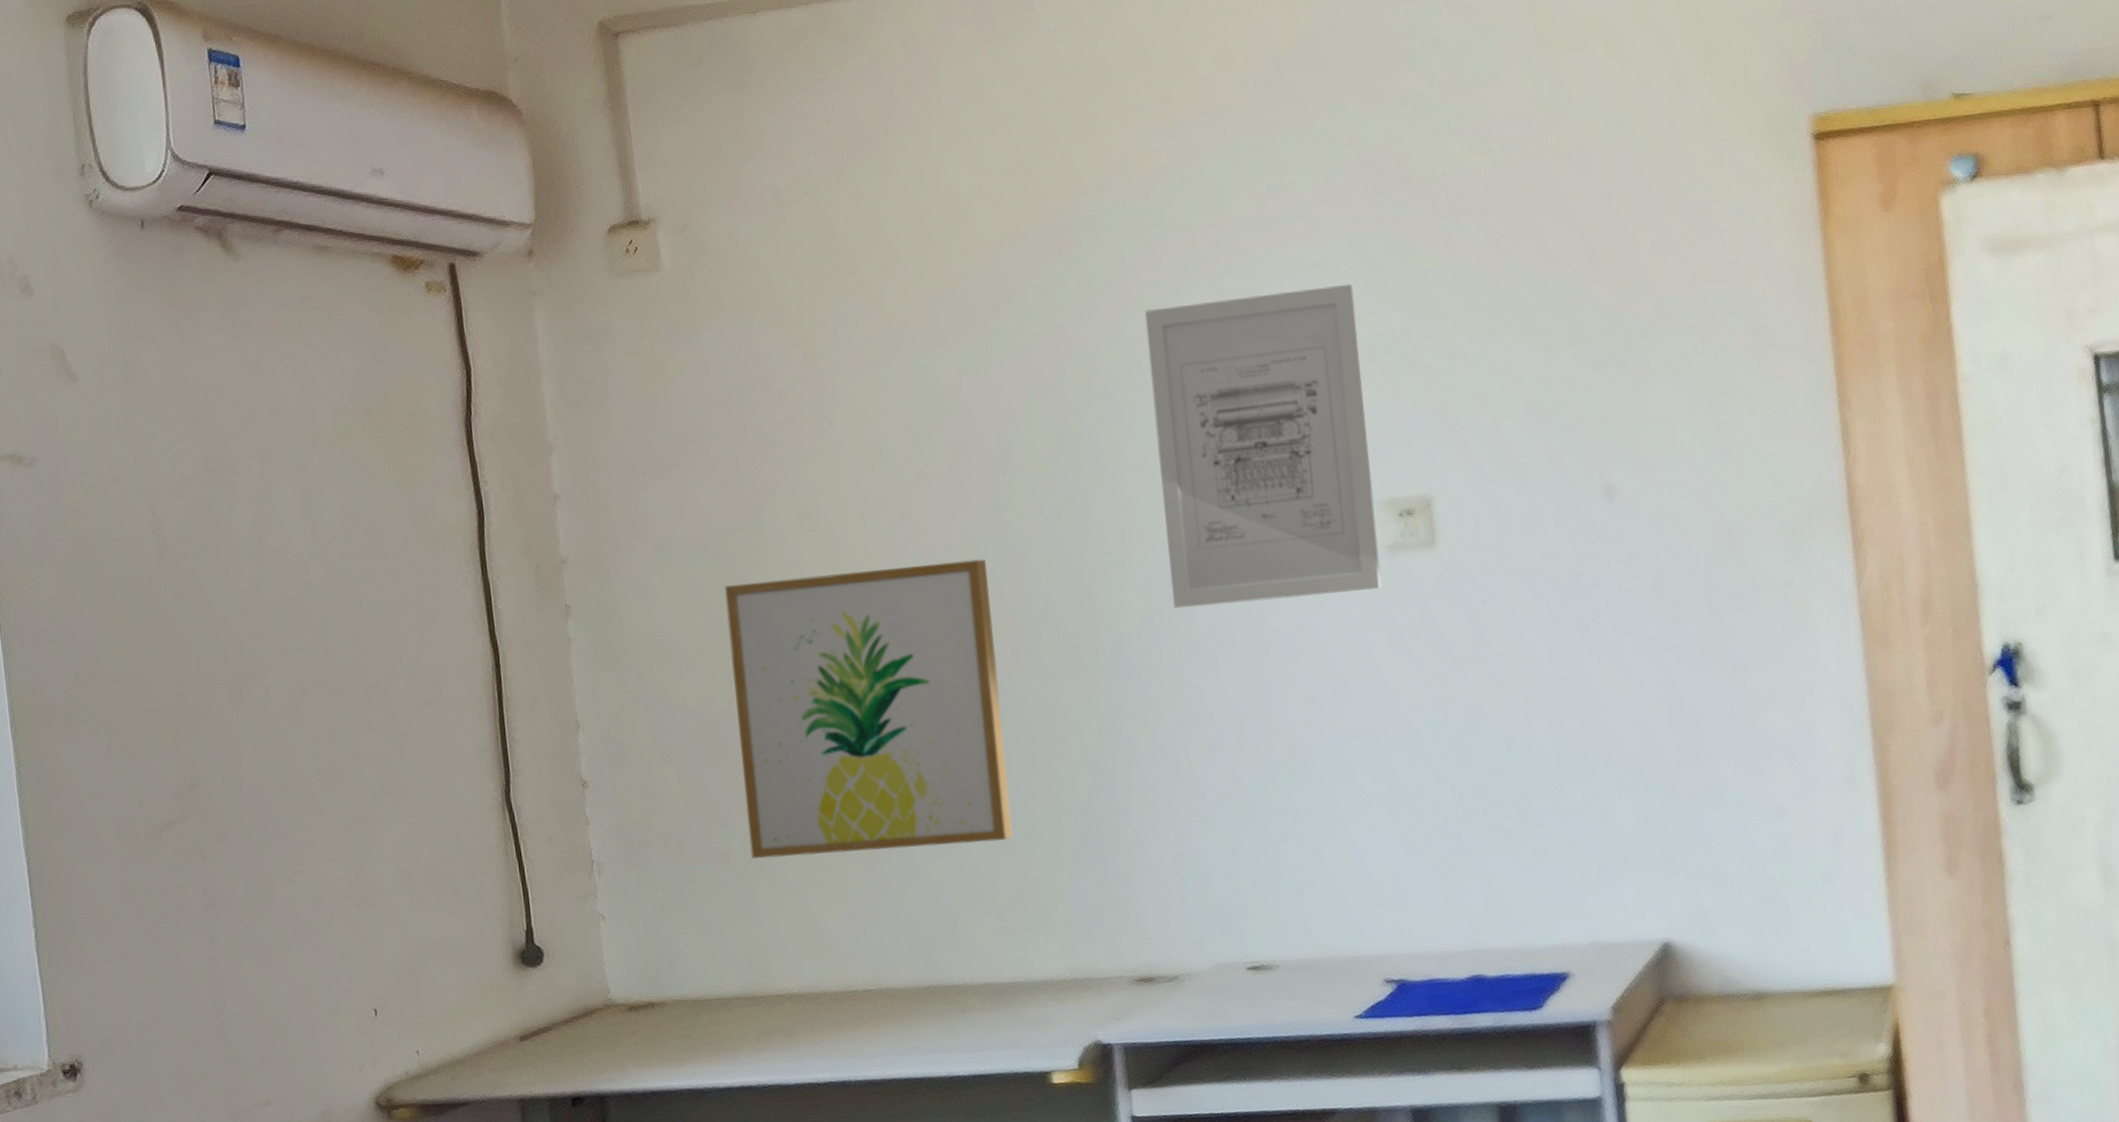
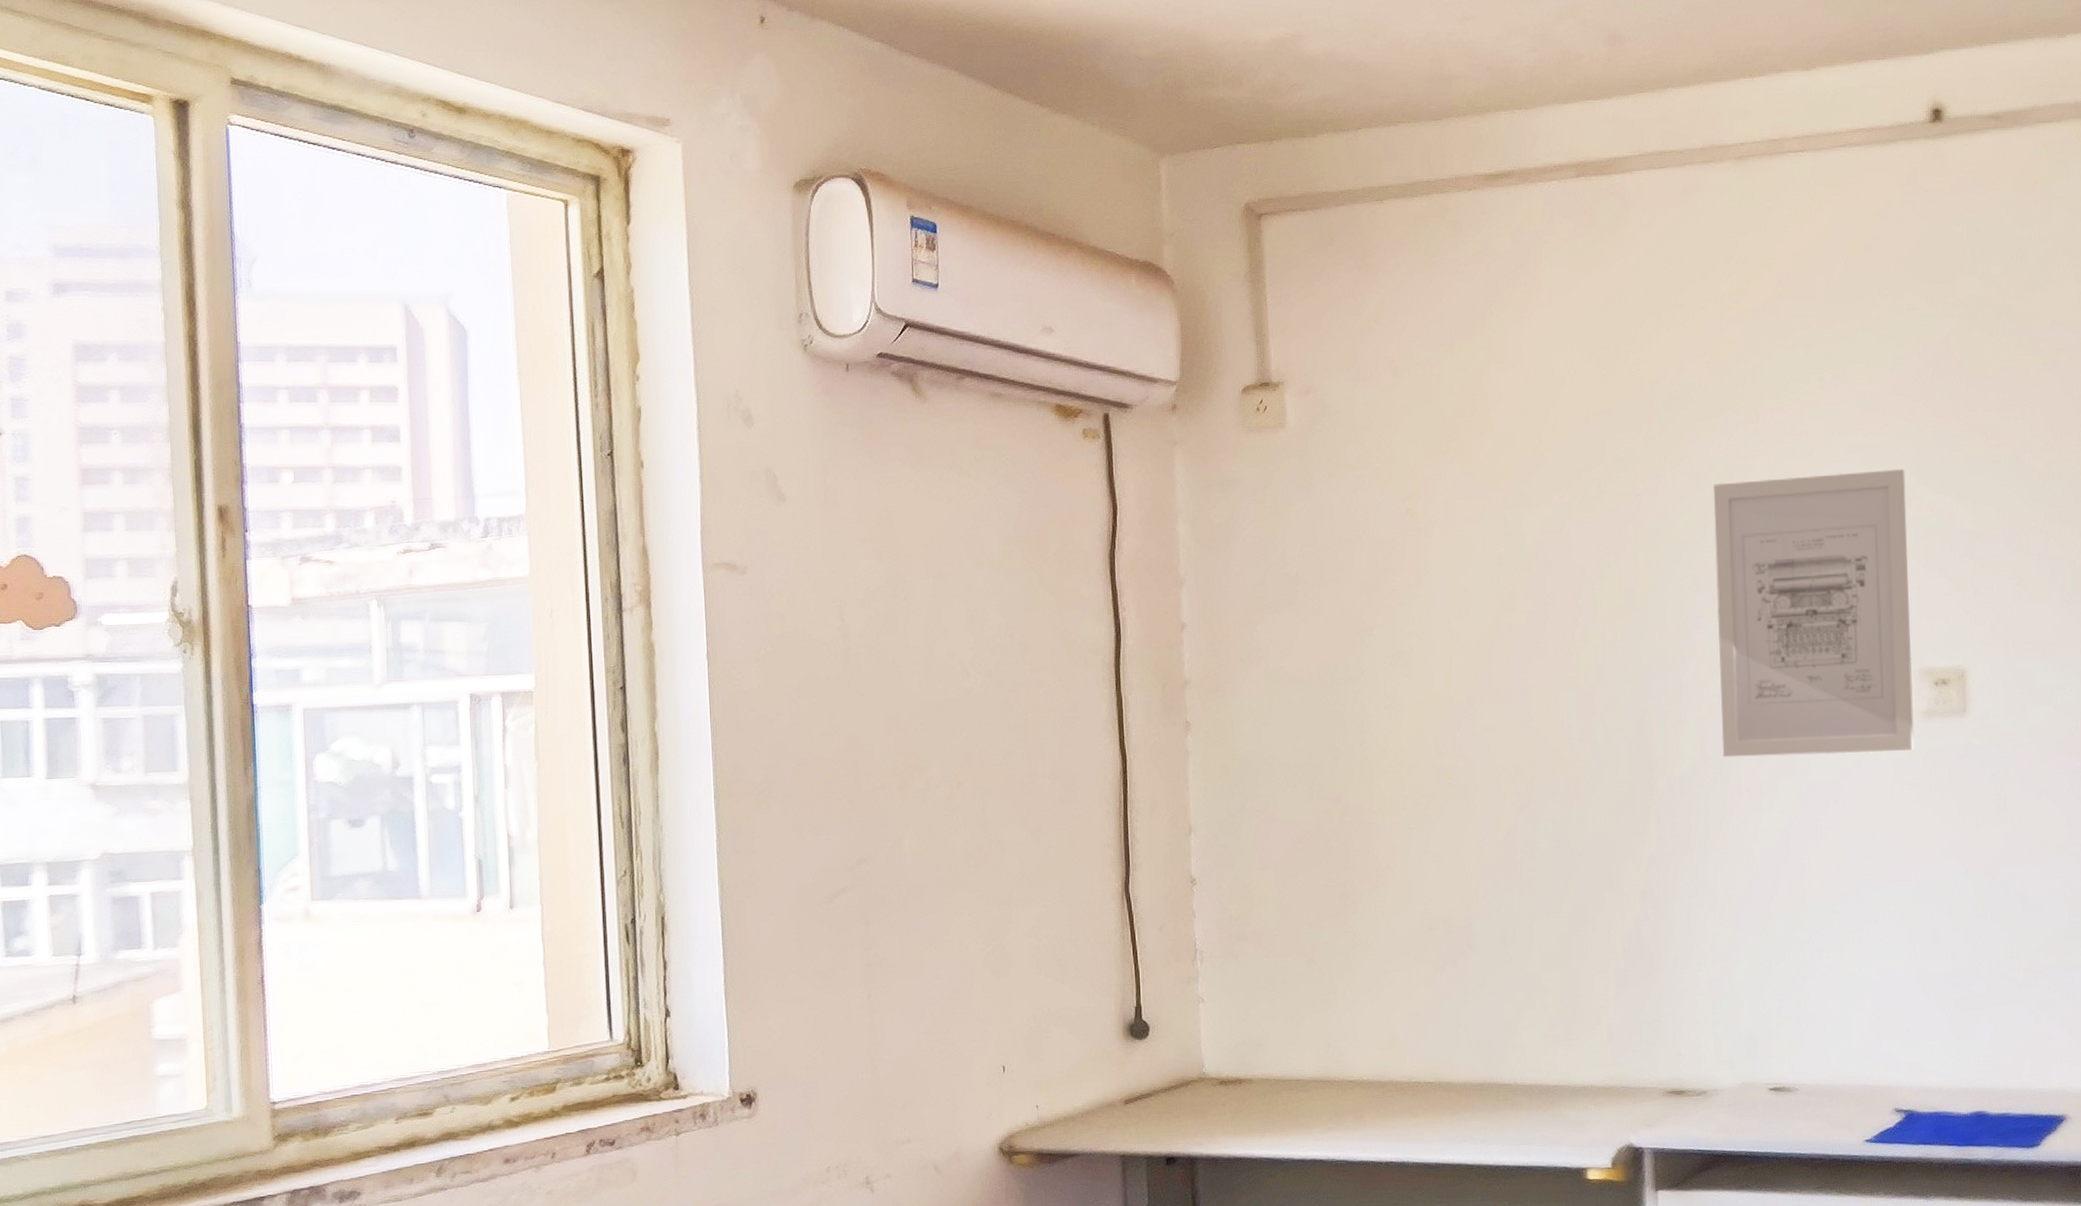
wall art: present [724,559,1013,859] -> none [1324,702,1565,959]

